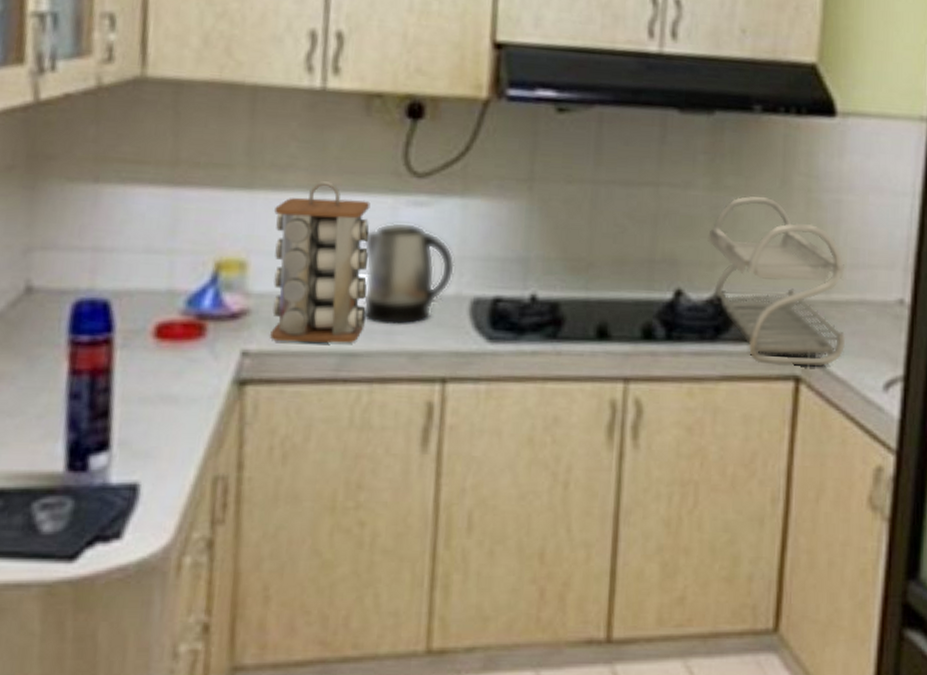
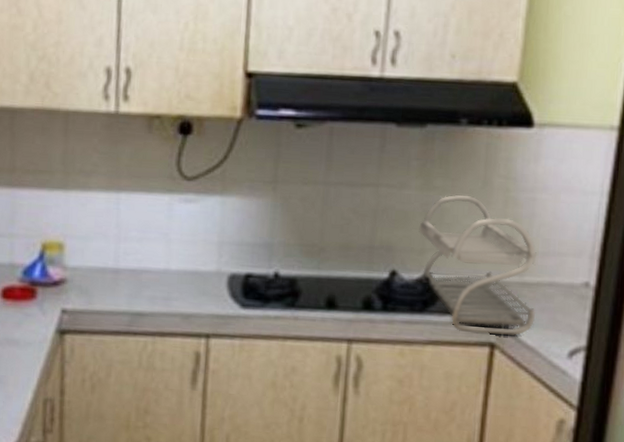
spice rack: present [270,181,371,344] -> none [81,183,153,306]
kettle: present [364,221,456,324] -> none [148,214,217,293]

